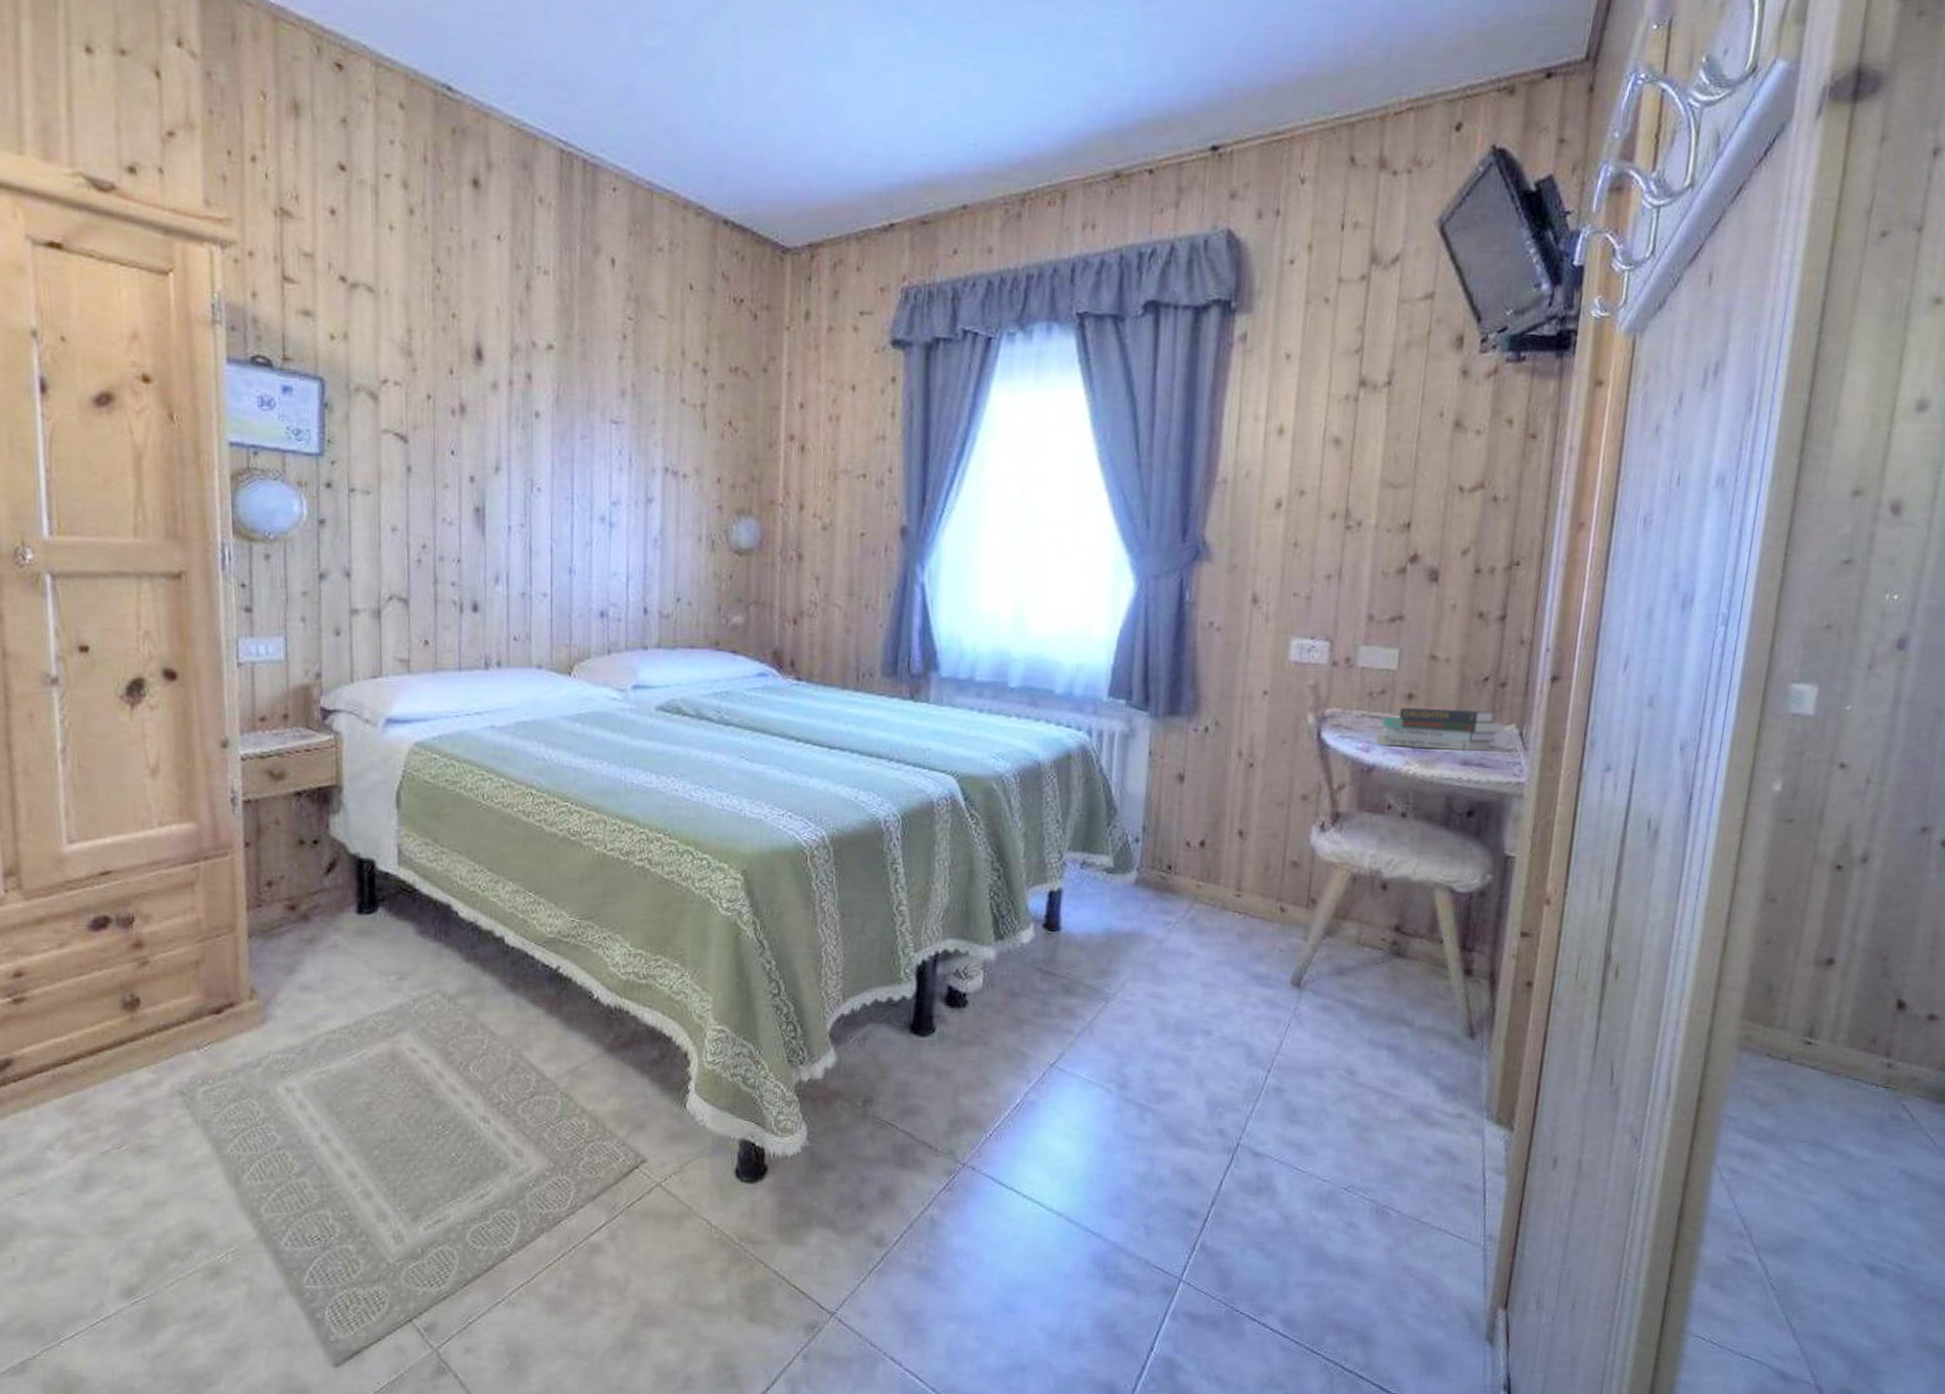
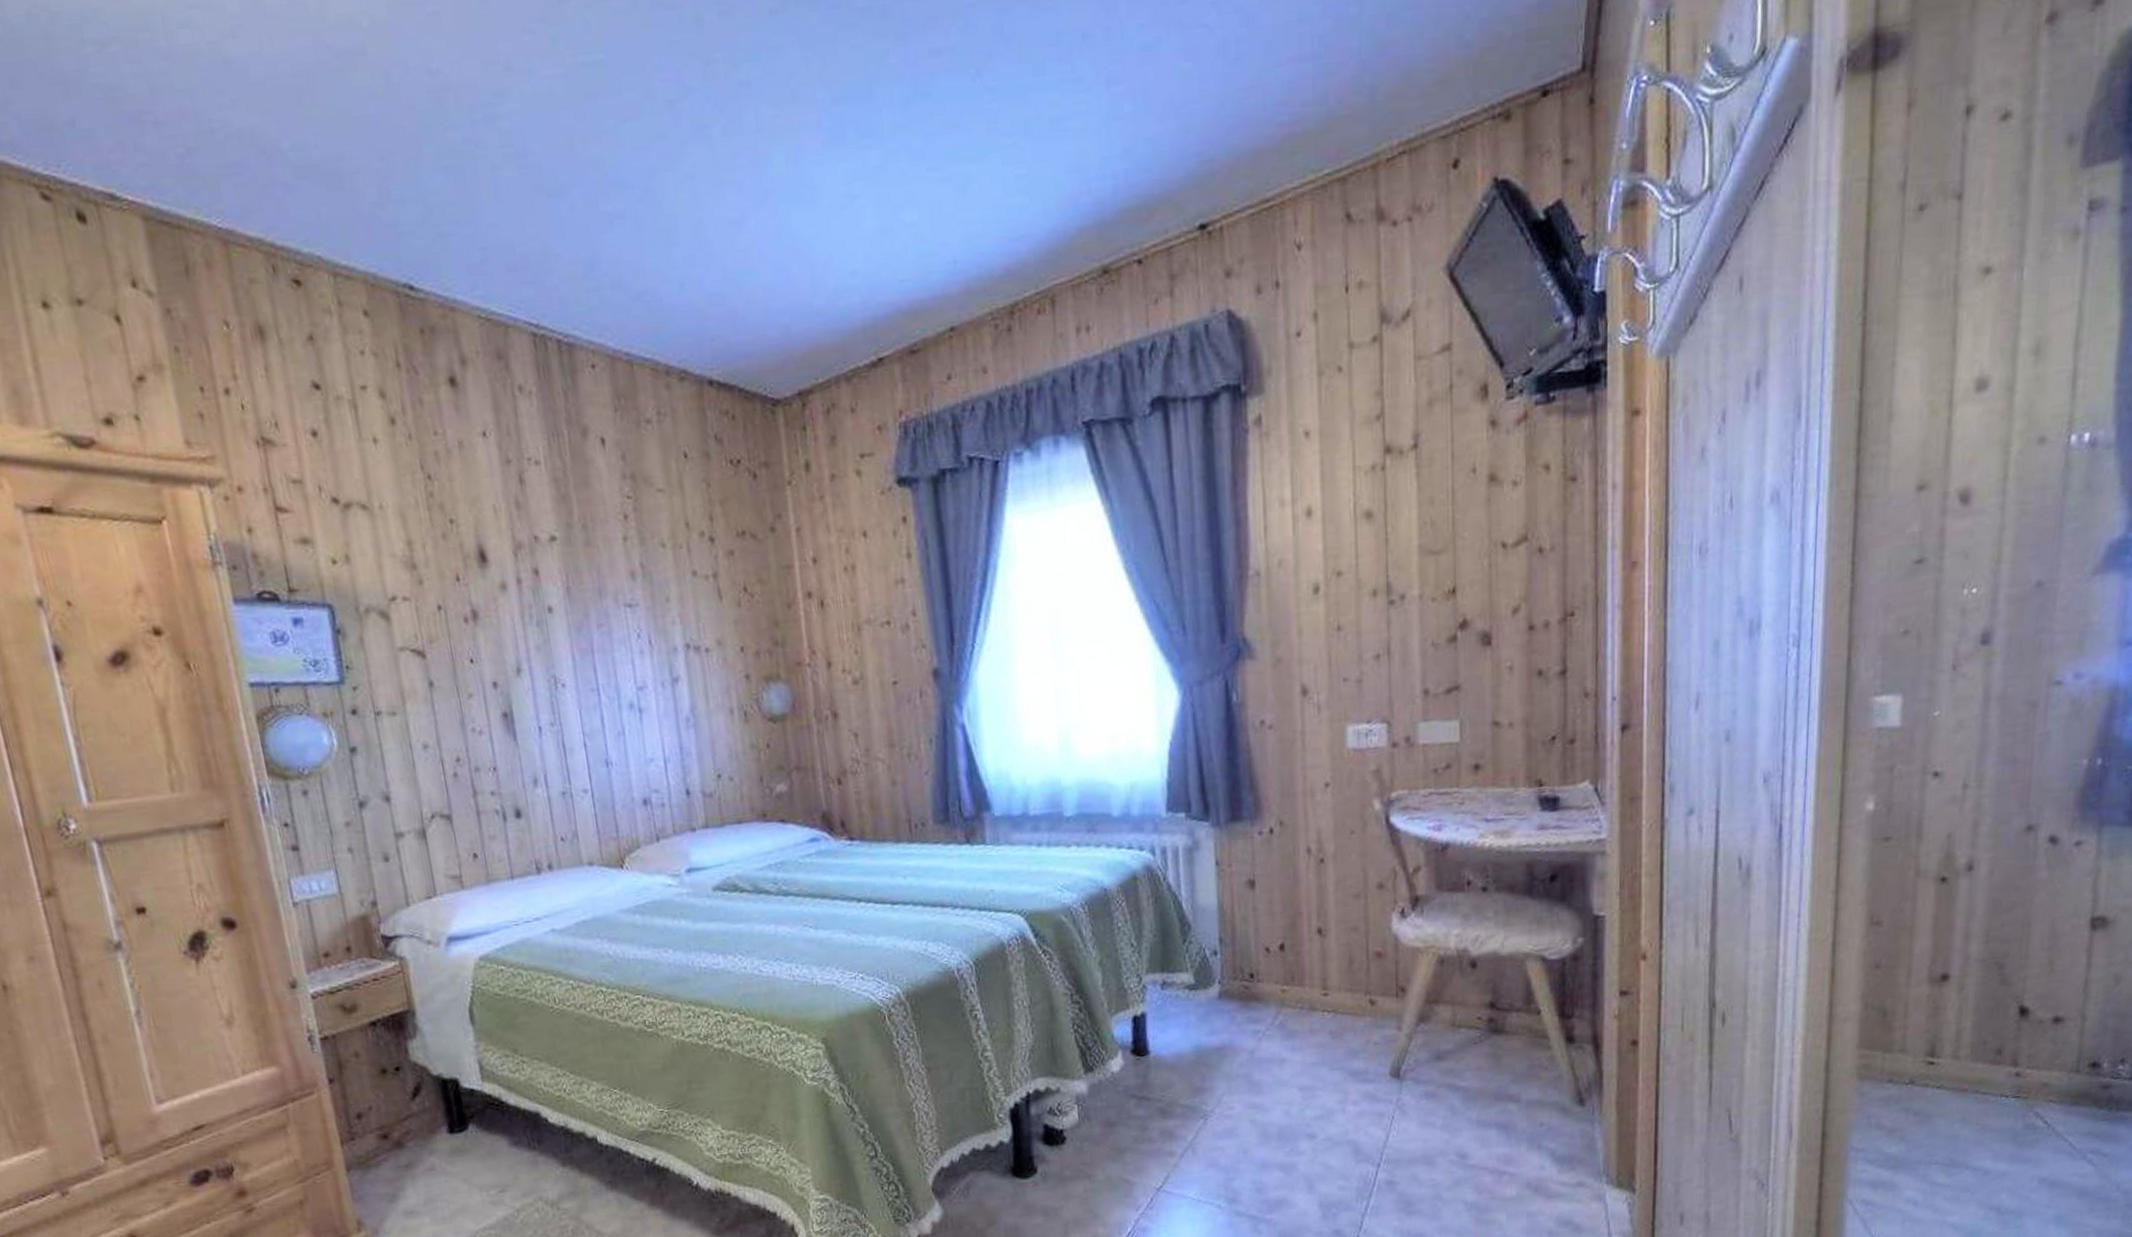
books: present [1375,707,1504,752] -> none [1446,770,1578,822]

